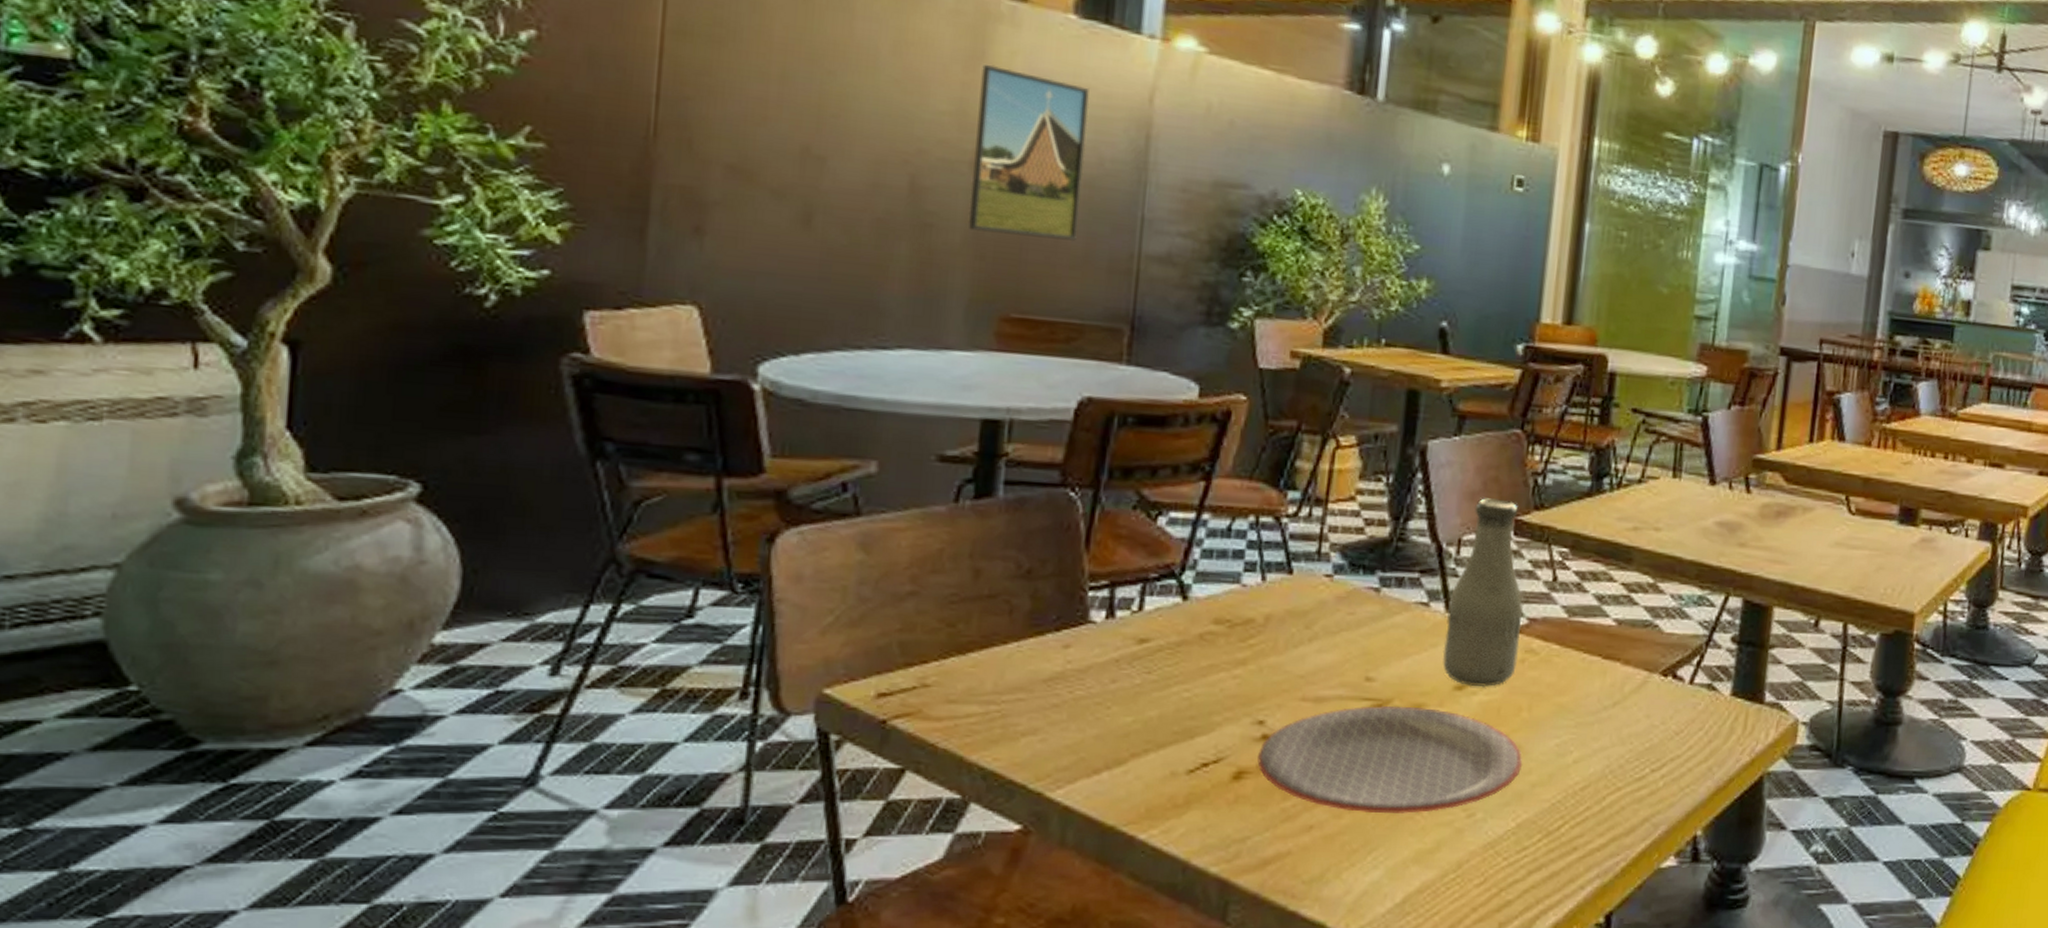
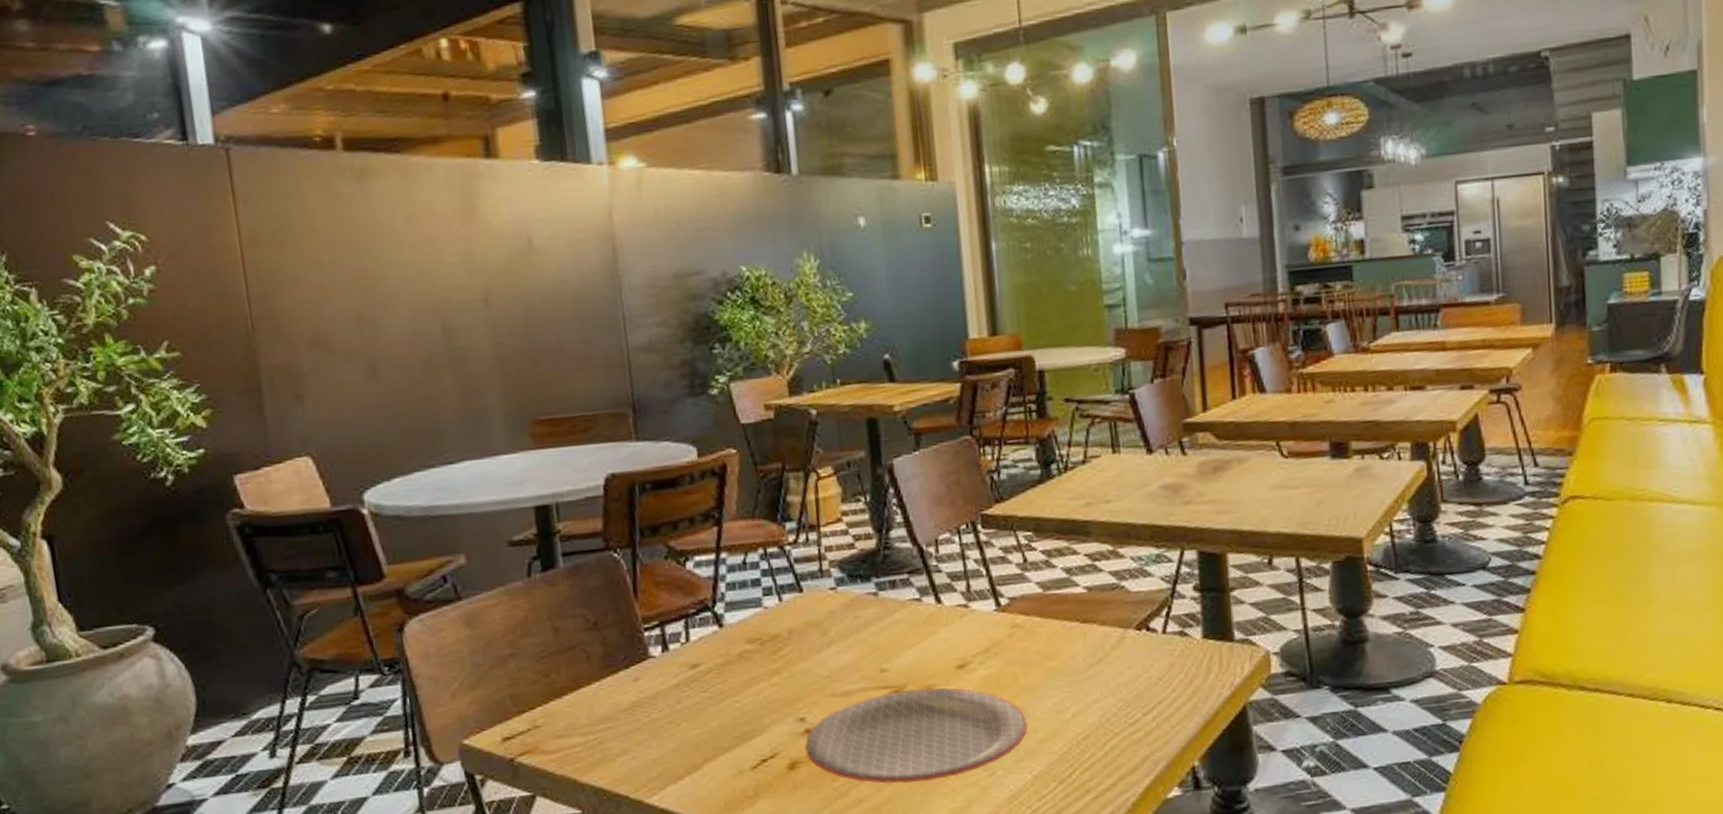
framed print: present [968,64,1090,241] -> none [476,216,576,355]
bottle: present [1442,498,1524,688] -> none [937,498,1007,665]

